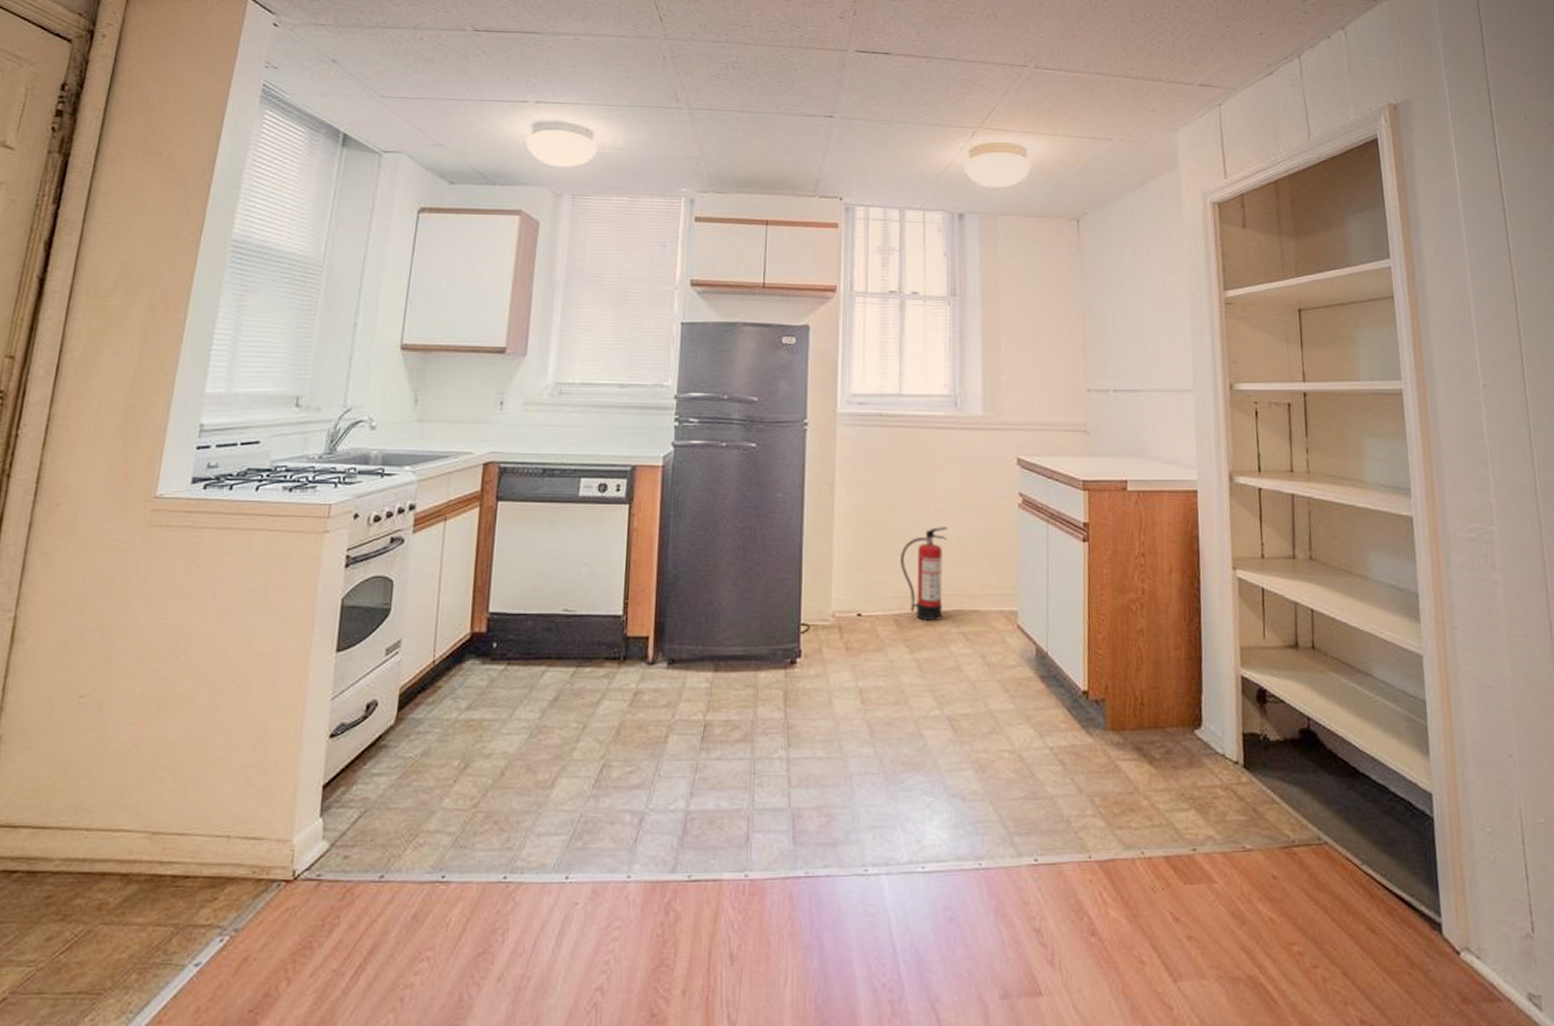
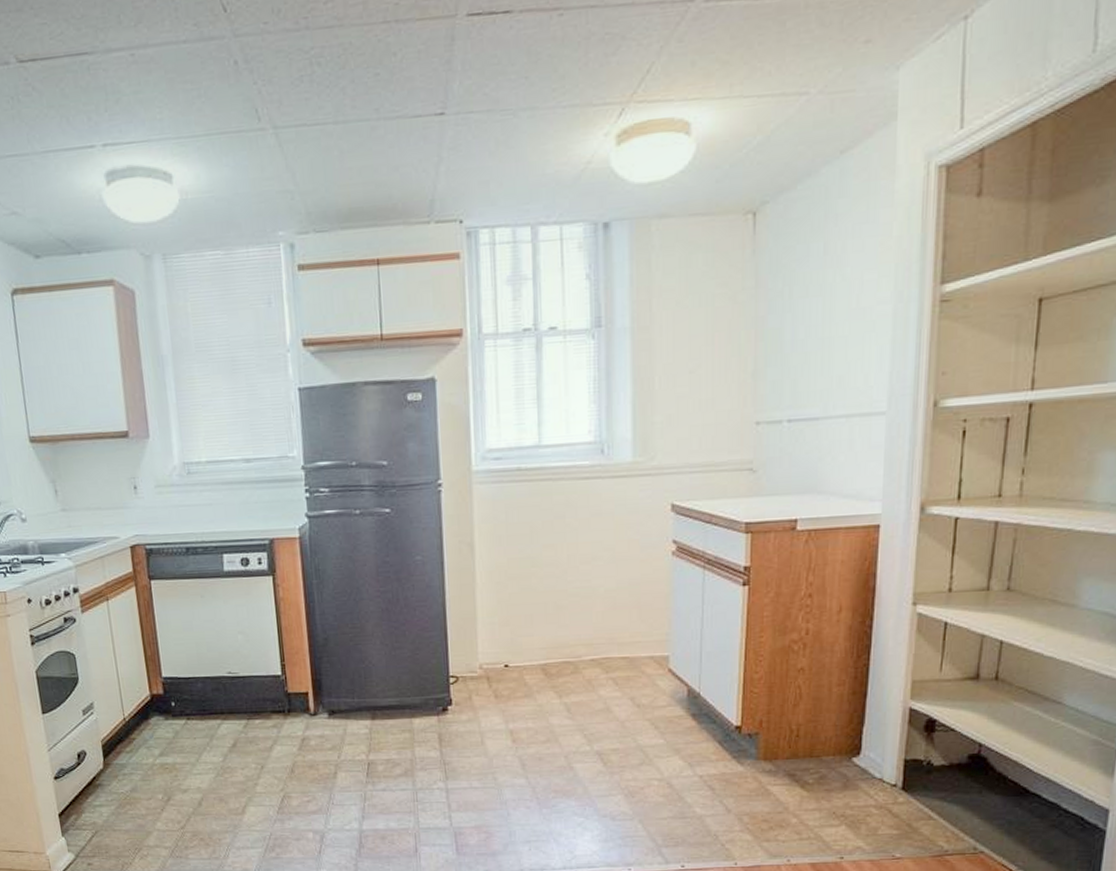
fire extinguisher: present [901,527,948,622] -> none [546,579,595,670]

